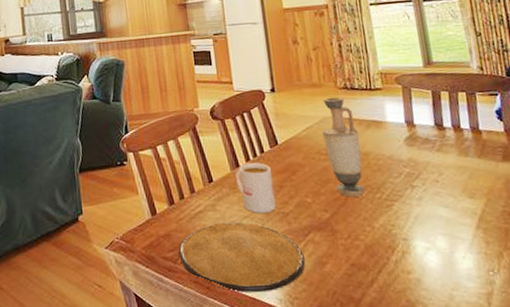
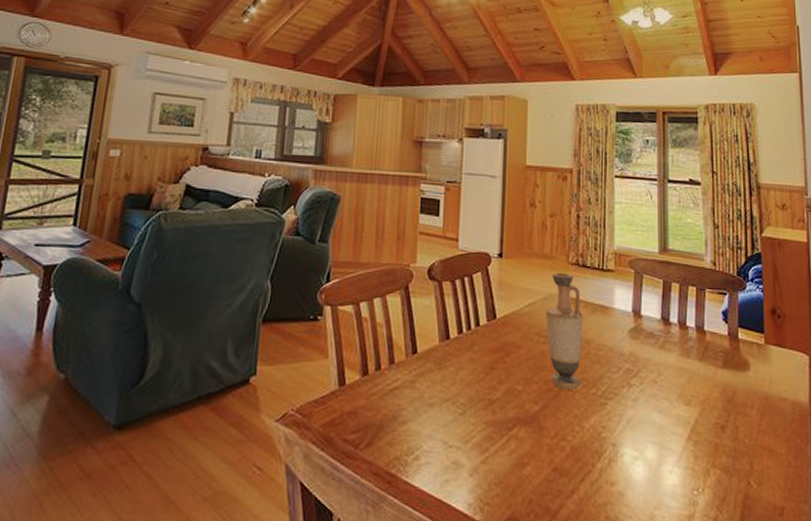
plate: present [179,222,305,293] -> none [363,404,504,493]
mug: present [235,162,277,214] -> none [442,336,485,398]

